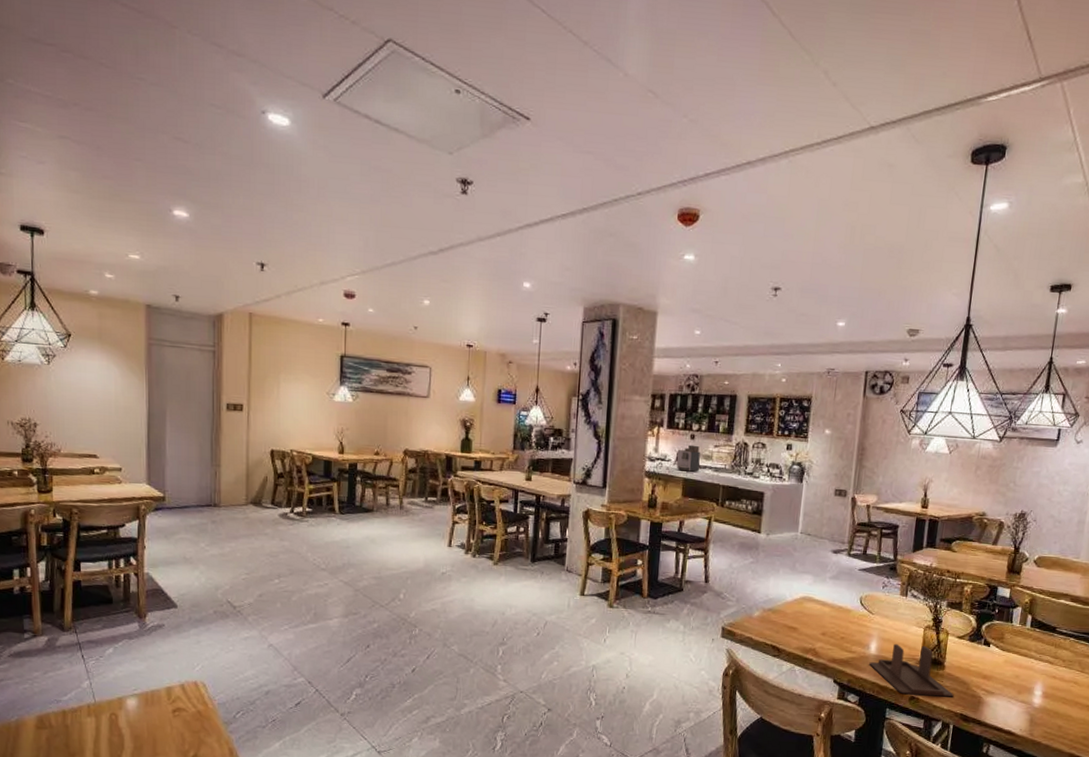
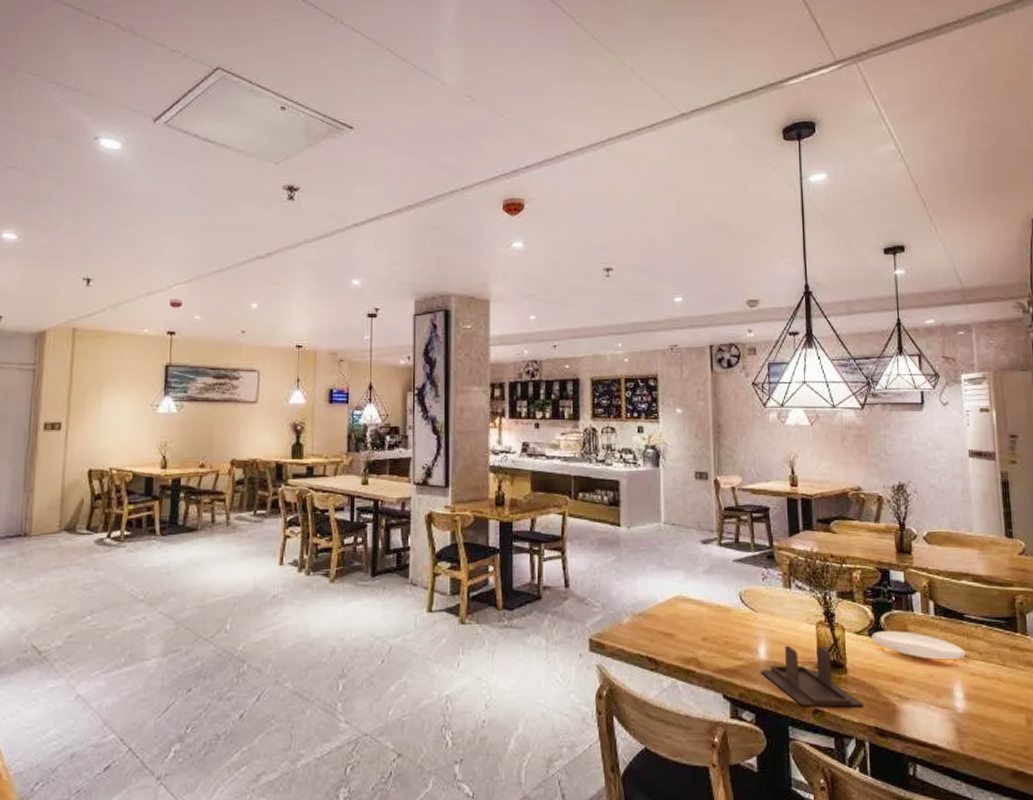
coffee machine: present [677,444,700,473] -> none [522,434,548,465]
plate: none [971,637,1052,666] -> present [871,630,966,661]

